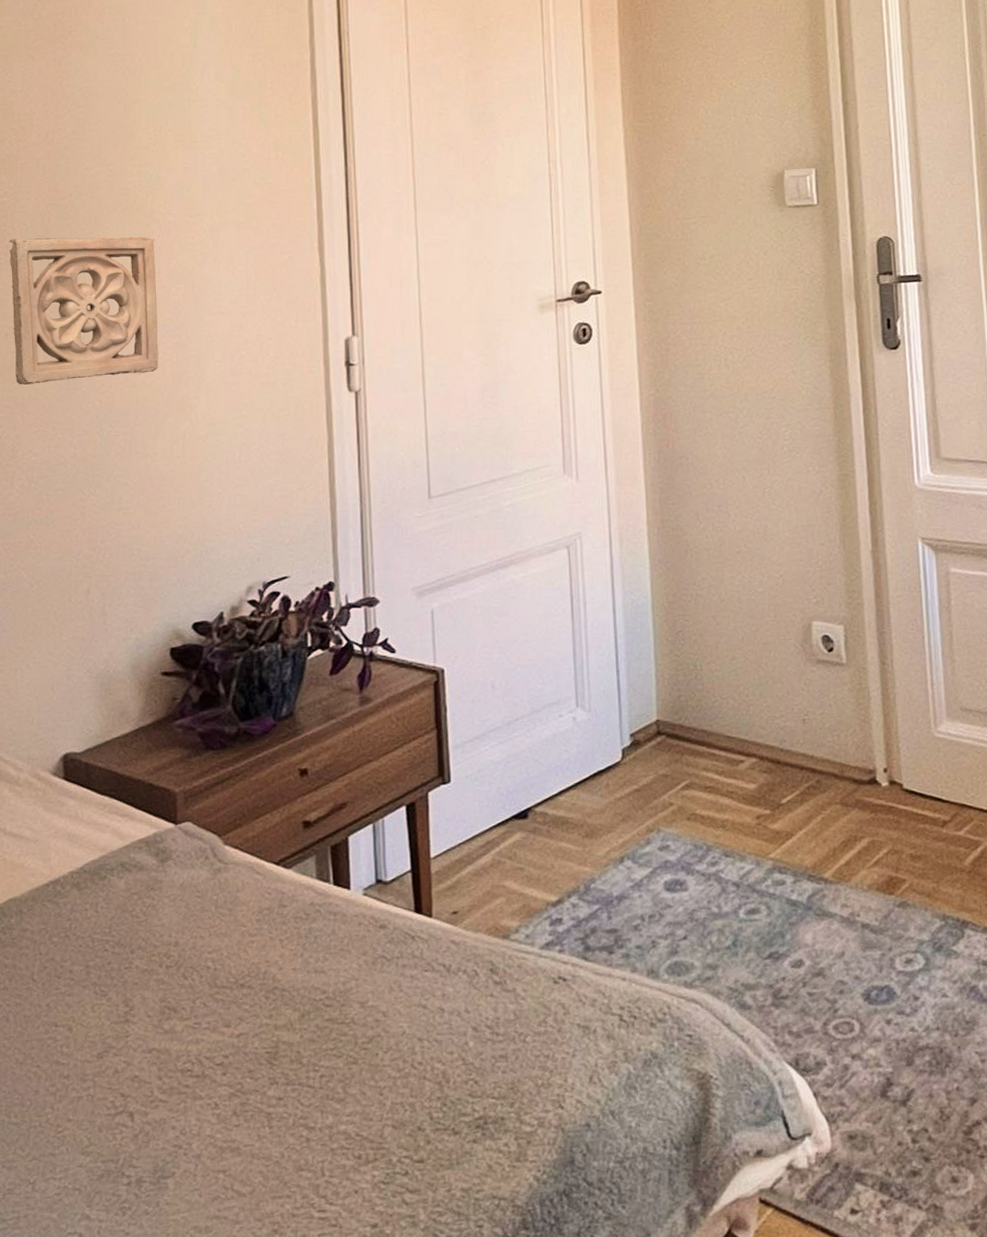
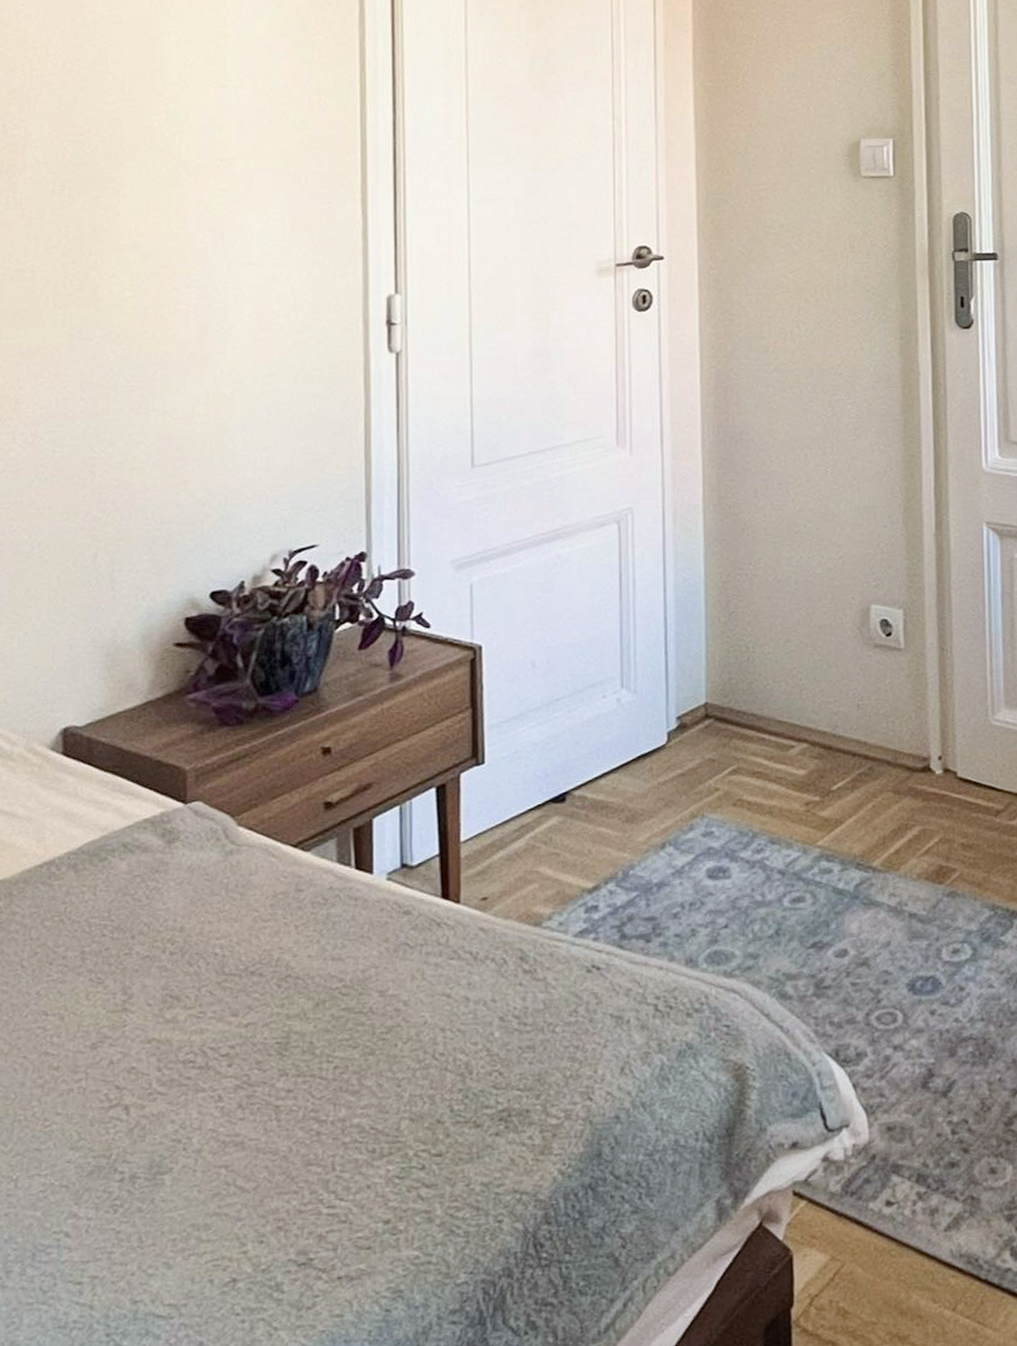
wall ornament: present [8,237,159,385] -> none [18,175,182,333]

